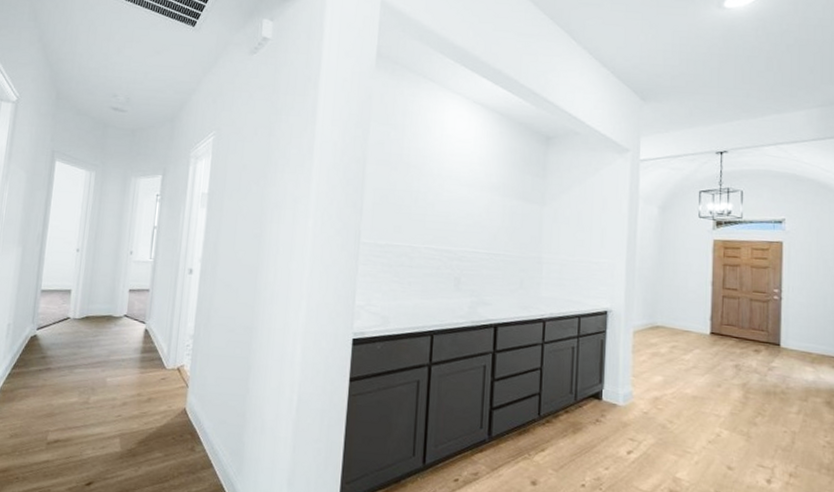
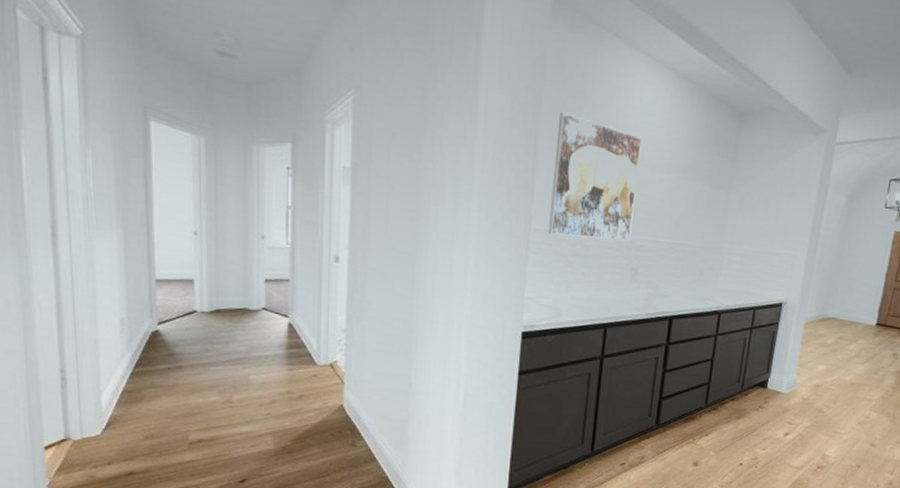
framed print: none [376,142,457,252] -> present [548,112,642,241]

